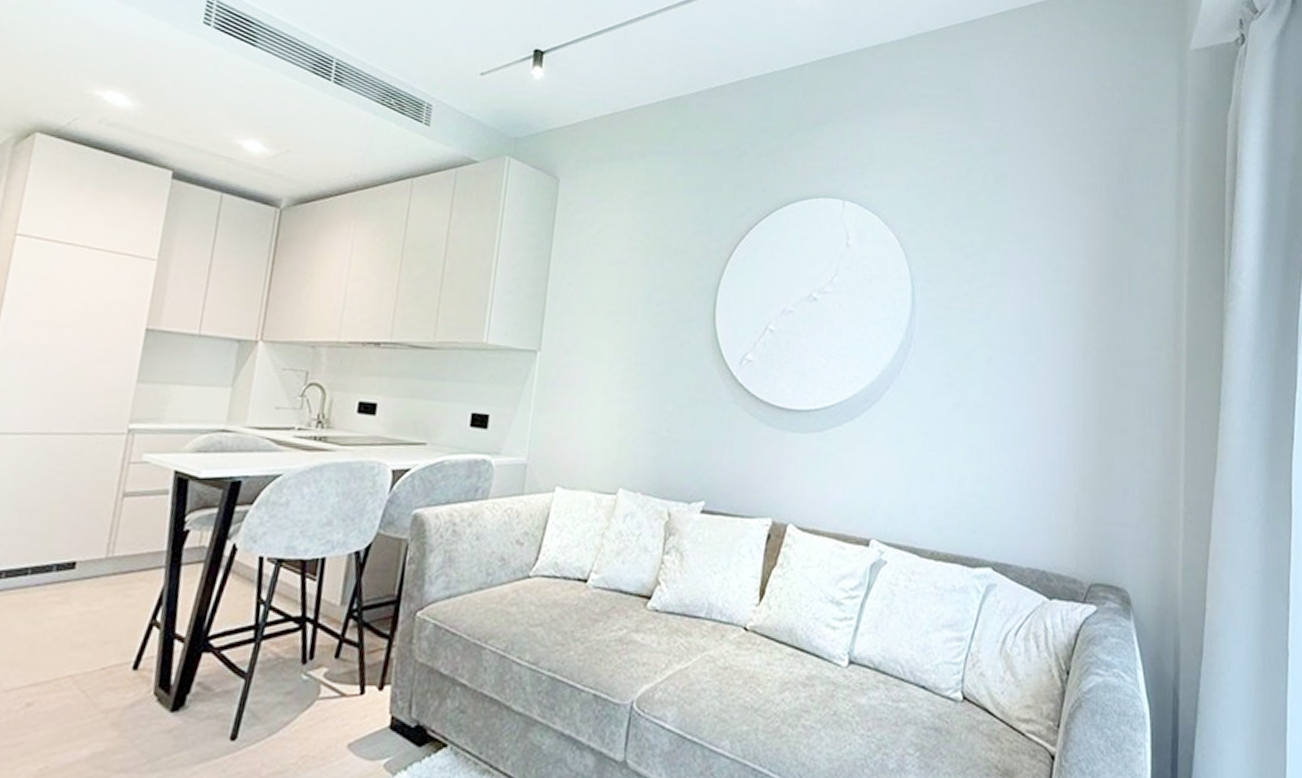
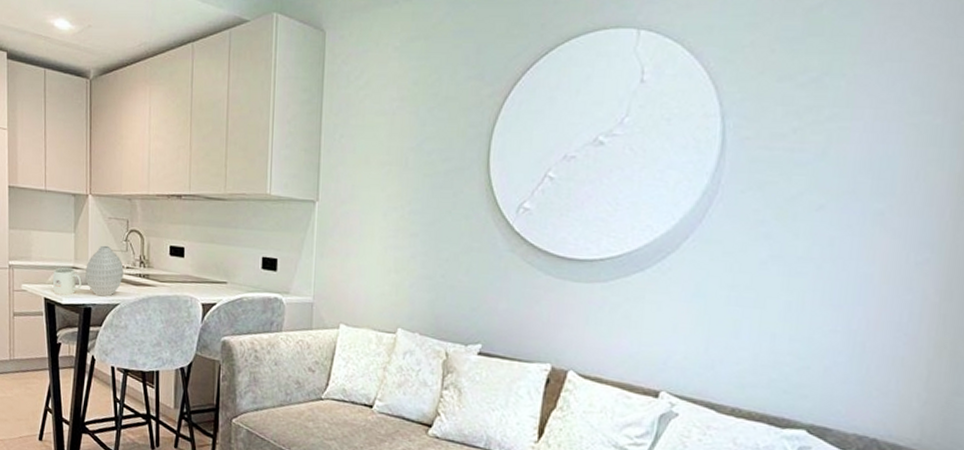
mug: none [189,430,234,468] -> present [52,267,82,297]
vase: none [238,402,294,467] -> present [85,245,124,297]

